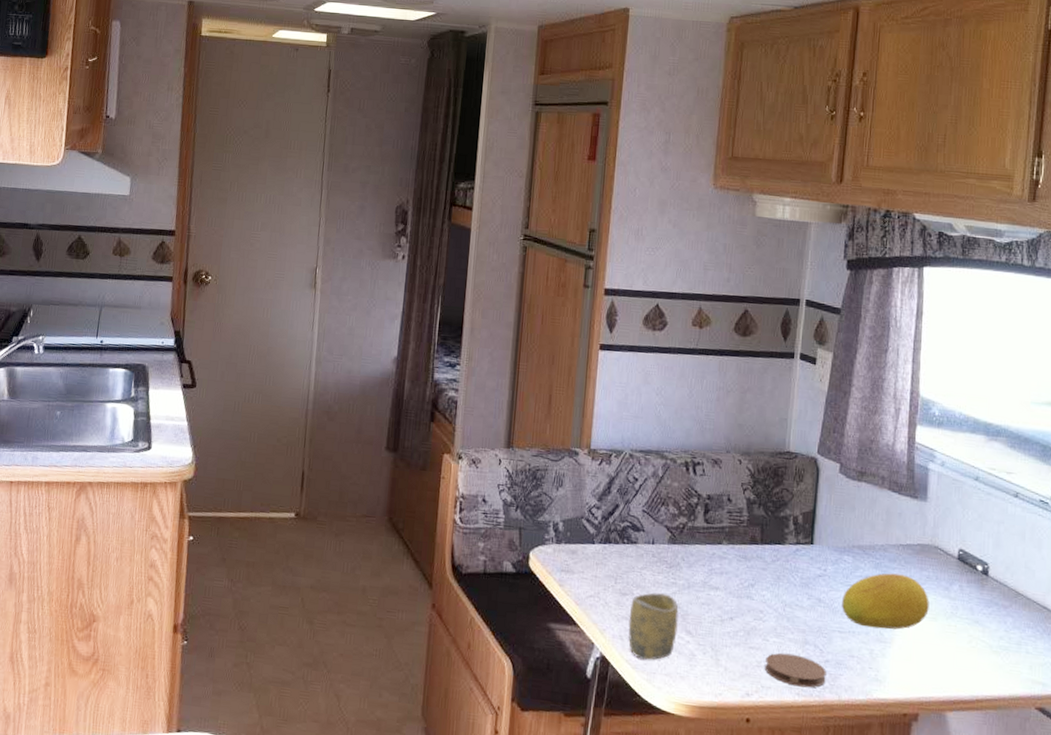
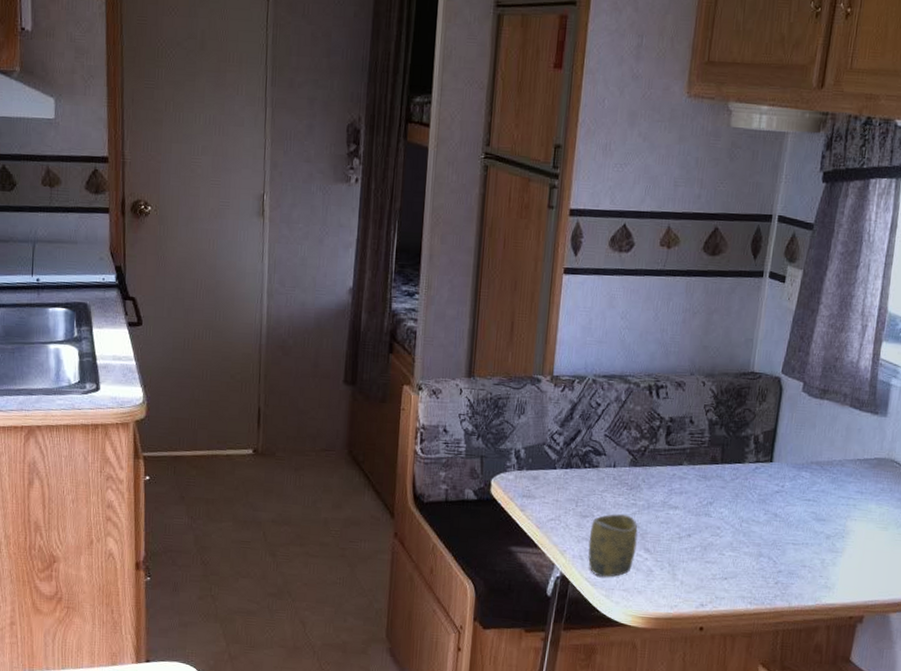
coaster: present [765,652,826,688] -> none [720,565,779,597]
fruit: present [842,573,929,630] -> none [797,487,882,540]

